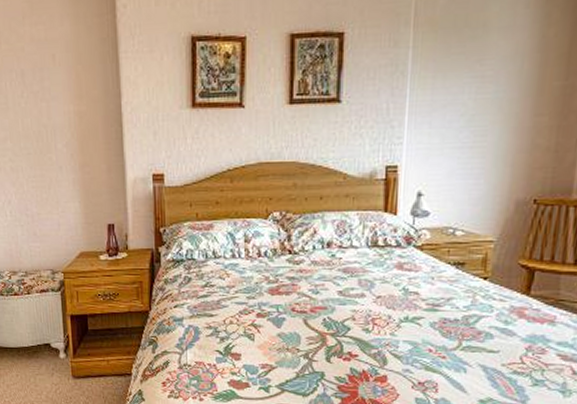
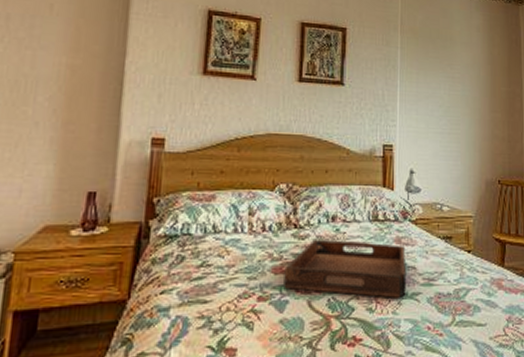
serving tray: none [280,265,408,321] -> present [283,240,407,298]

